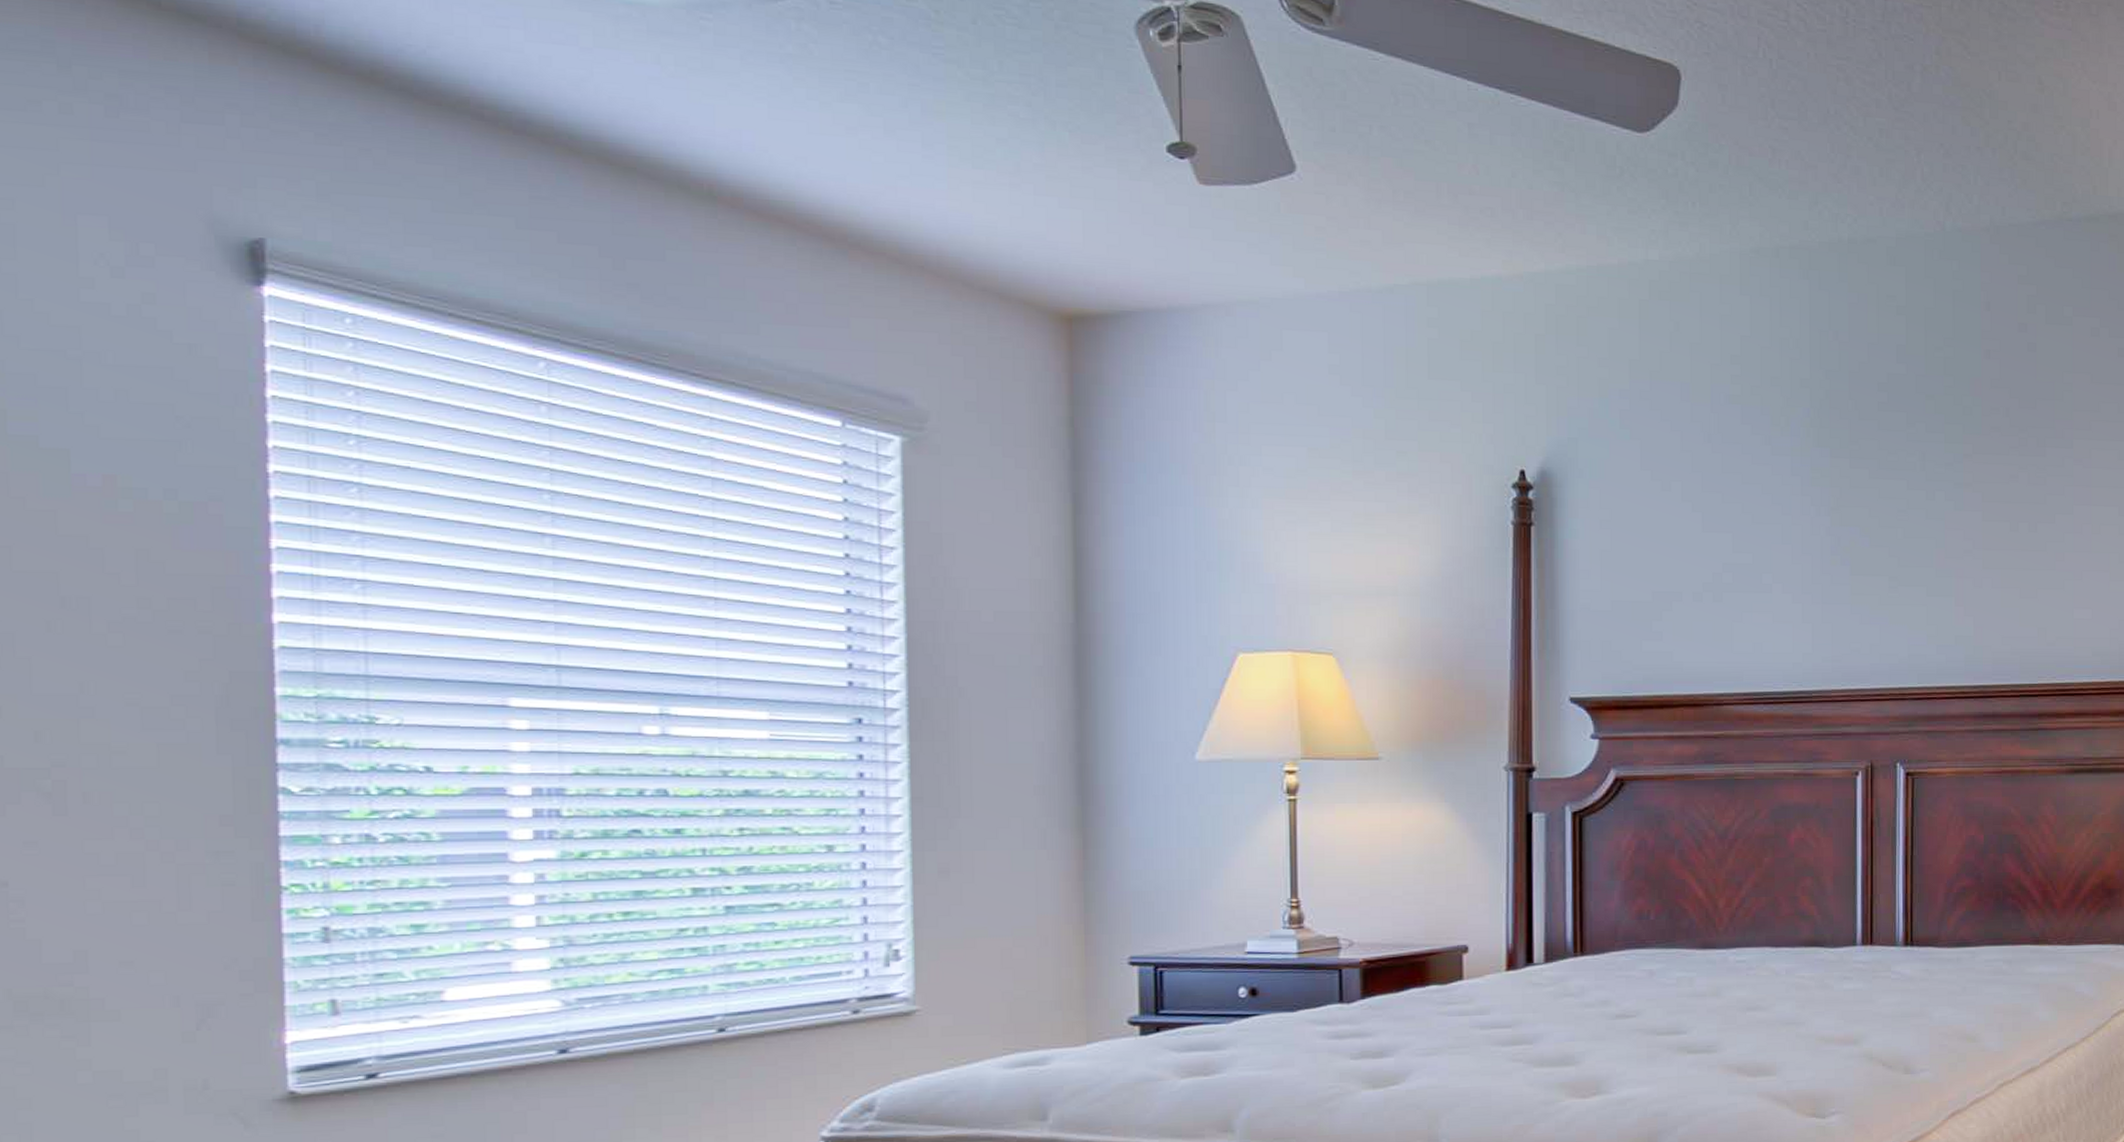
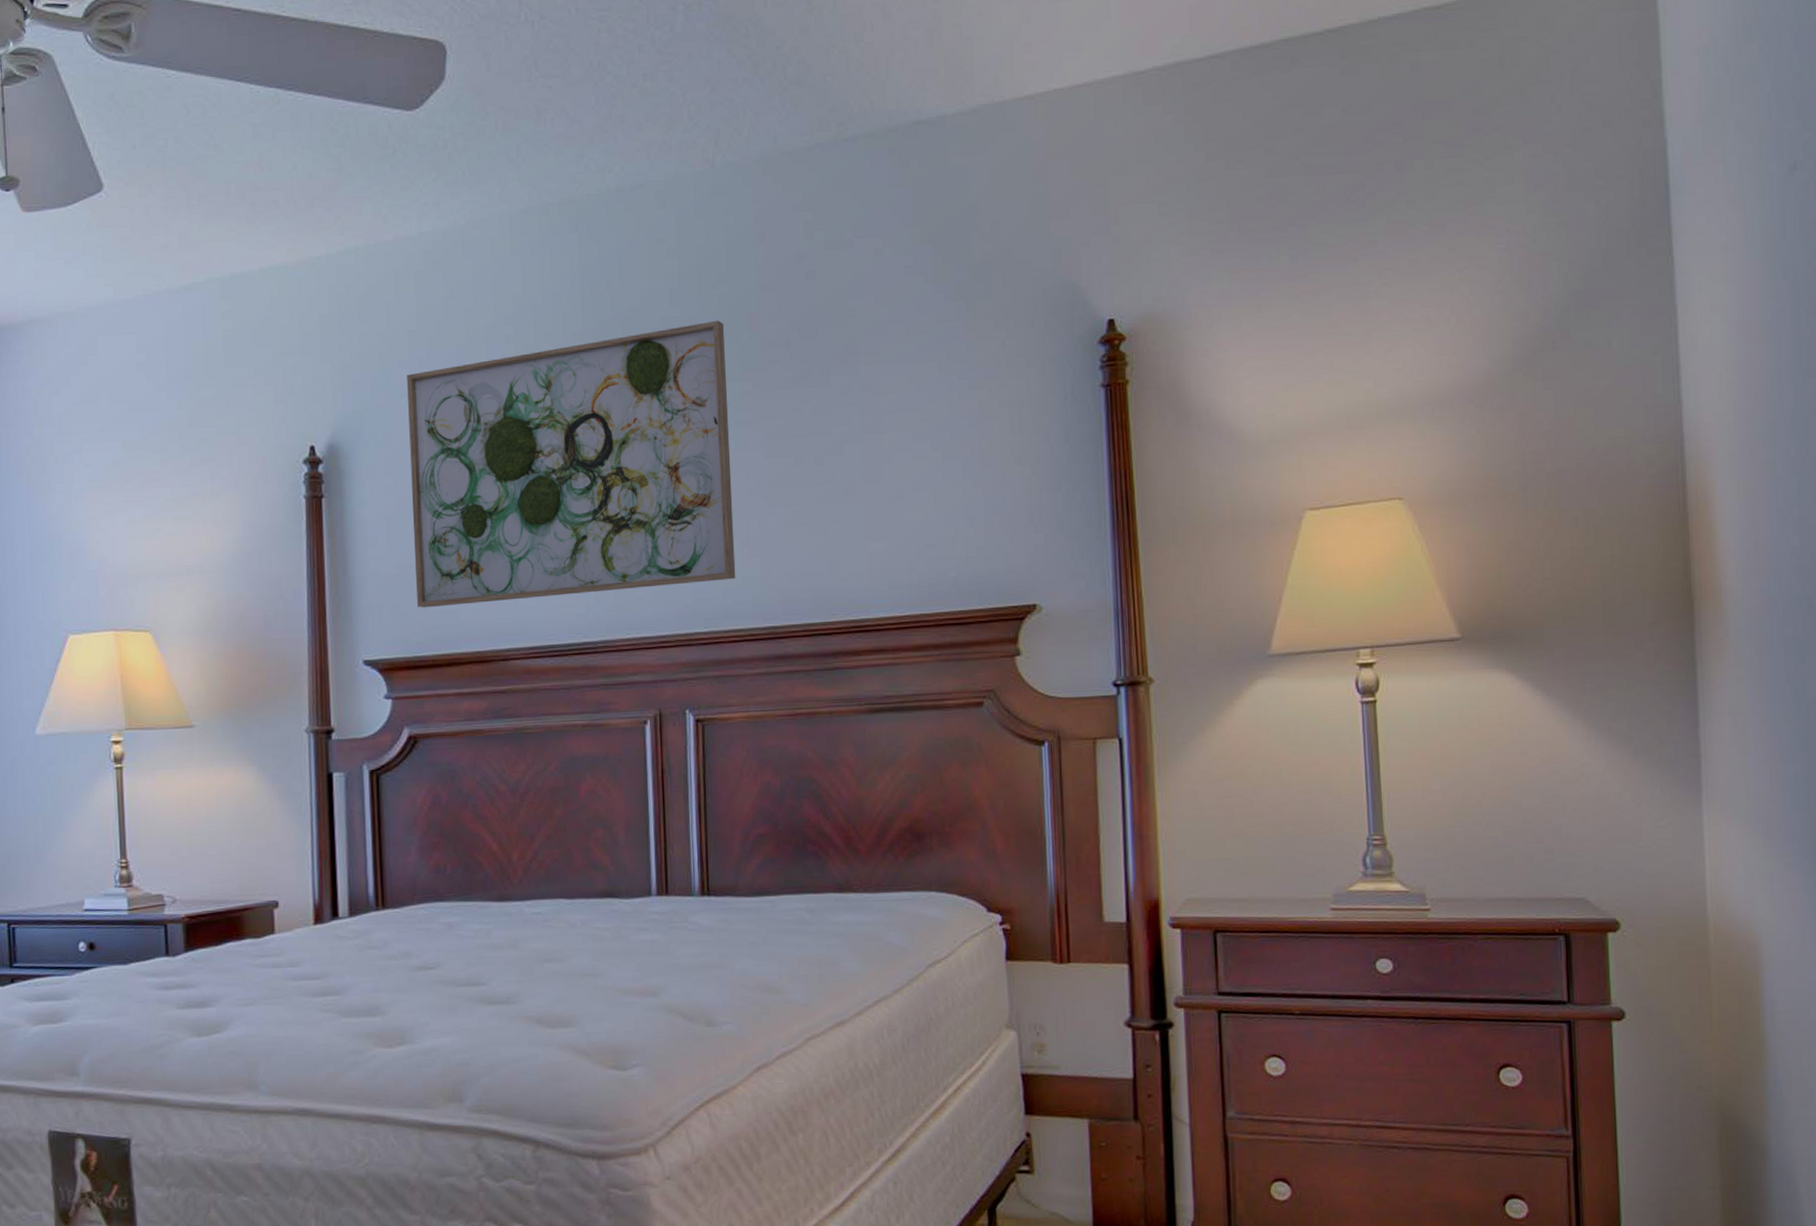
wall art: none [1627,382,1950,647] -> present [407,320,736,608]

